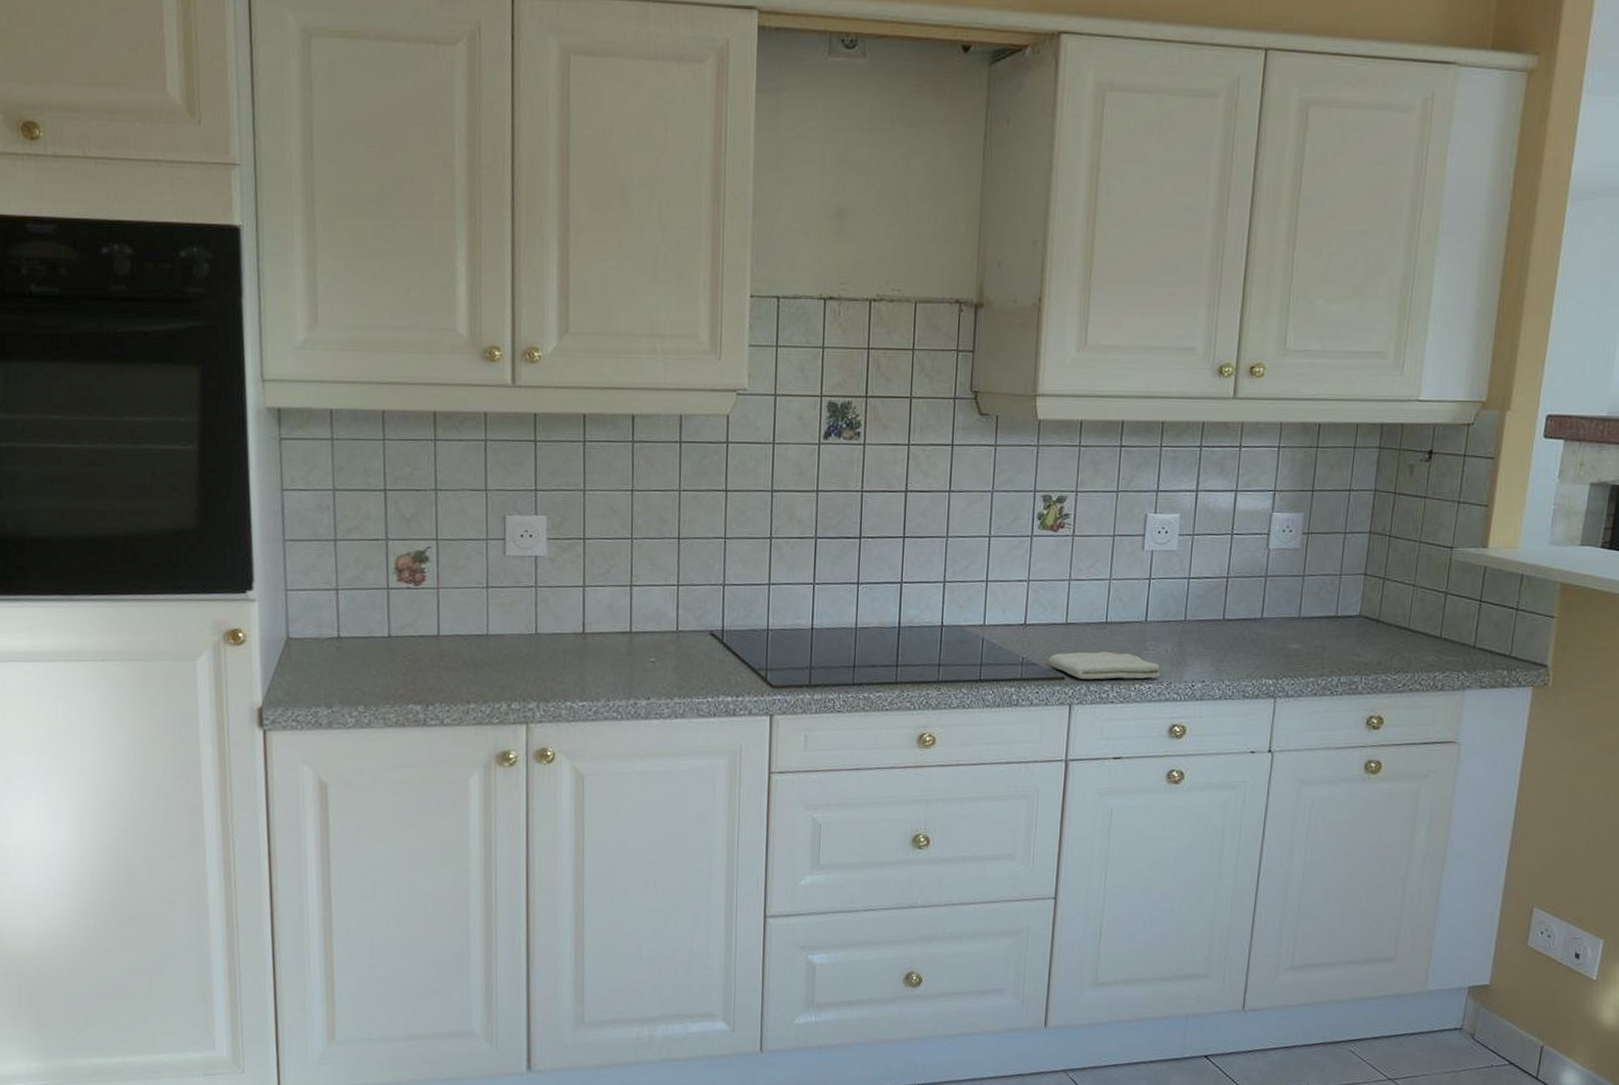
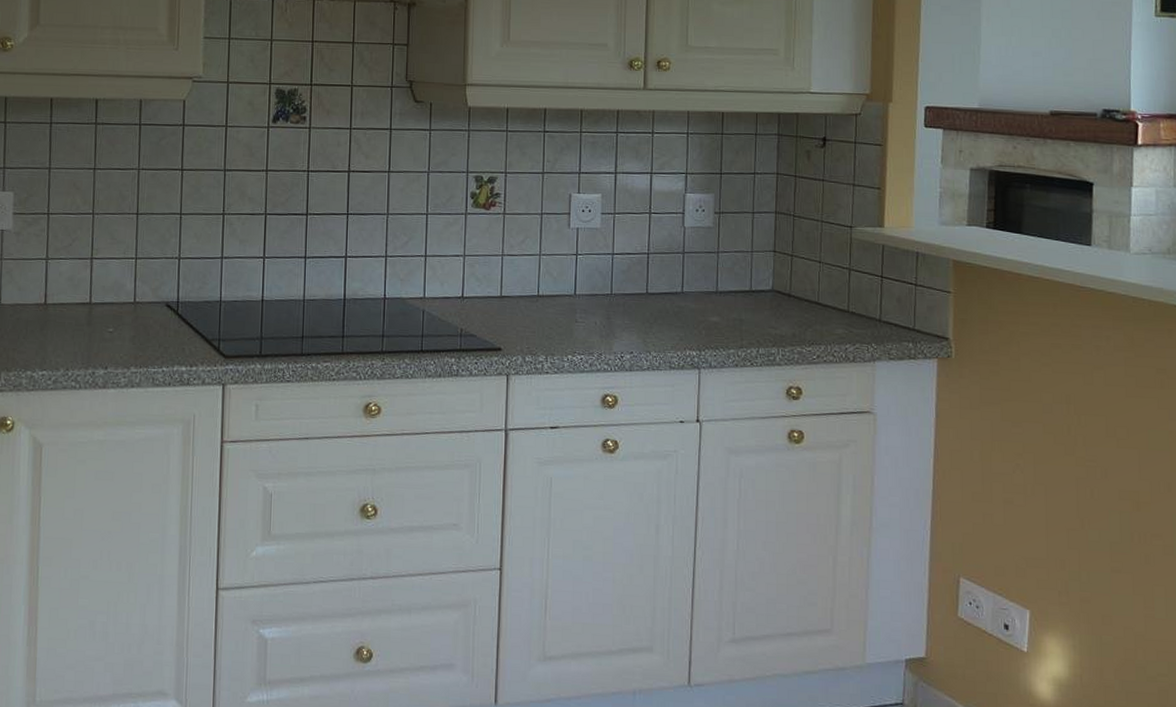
washcloth: present [1048,651,1161,680] -> none [485,323,591,351]

